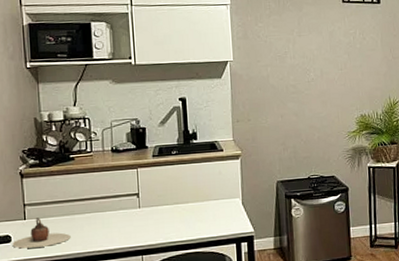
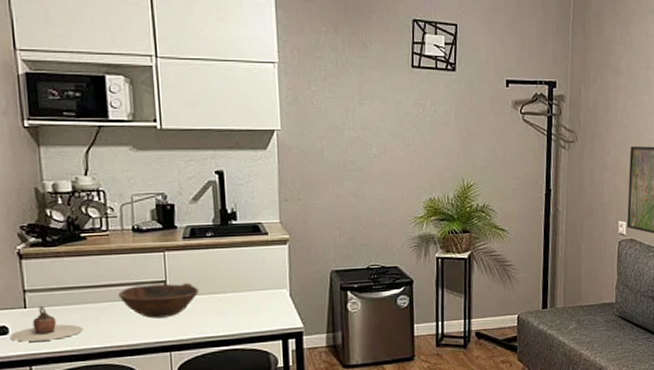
bowl: none [100,195,166,227] -> present [118,283,199,319]

